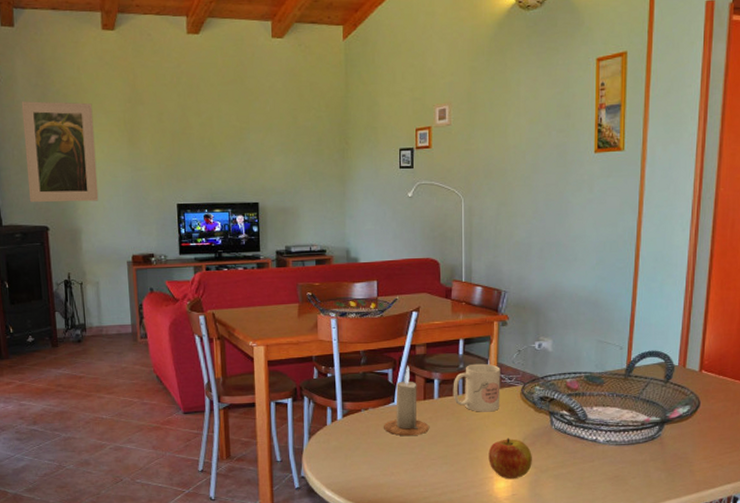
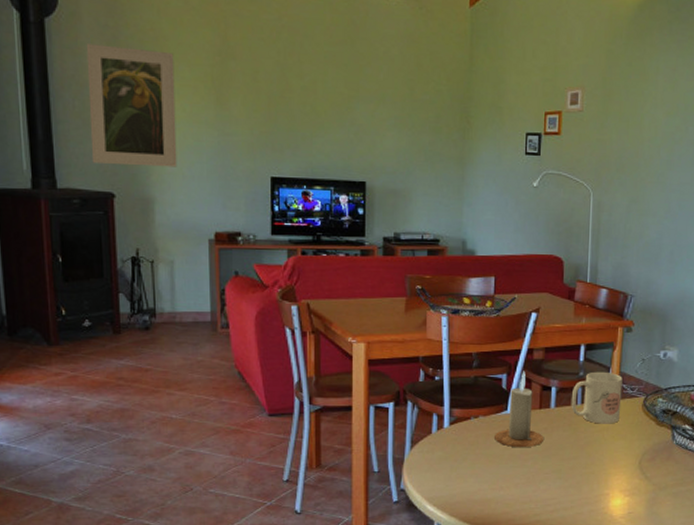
apple: present [488,437,532,479] -> none [605,452,651,497]

